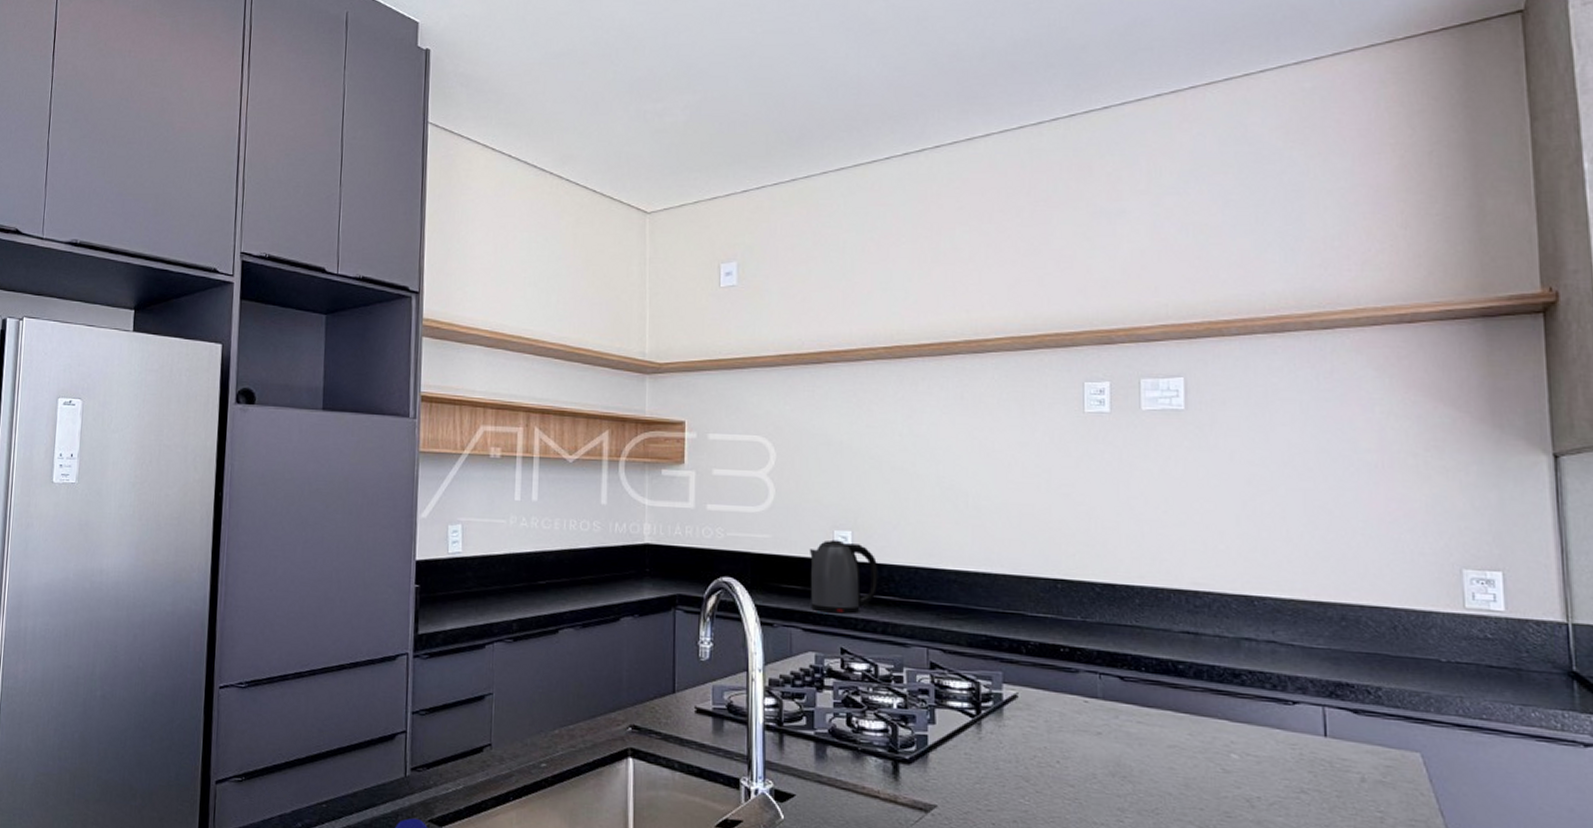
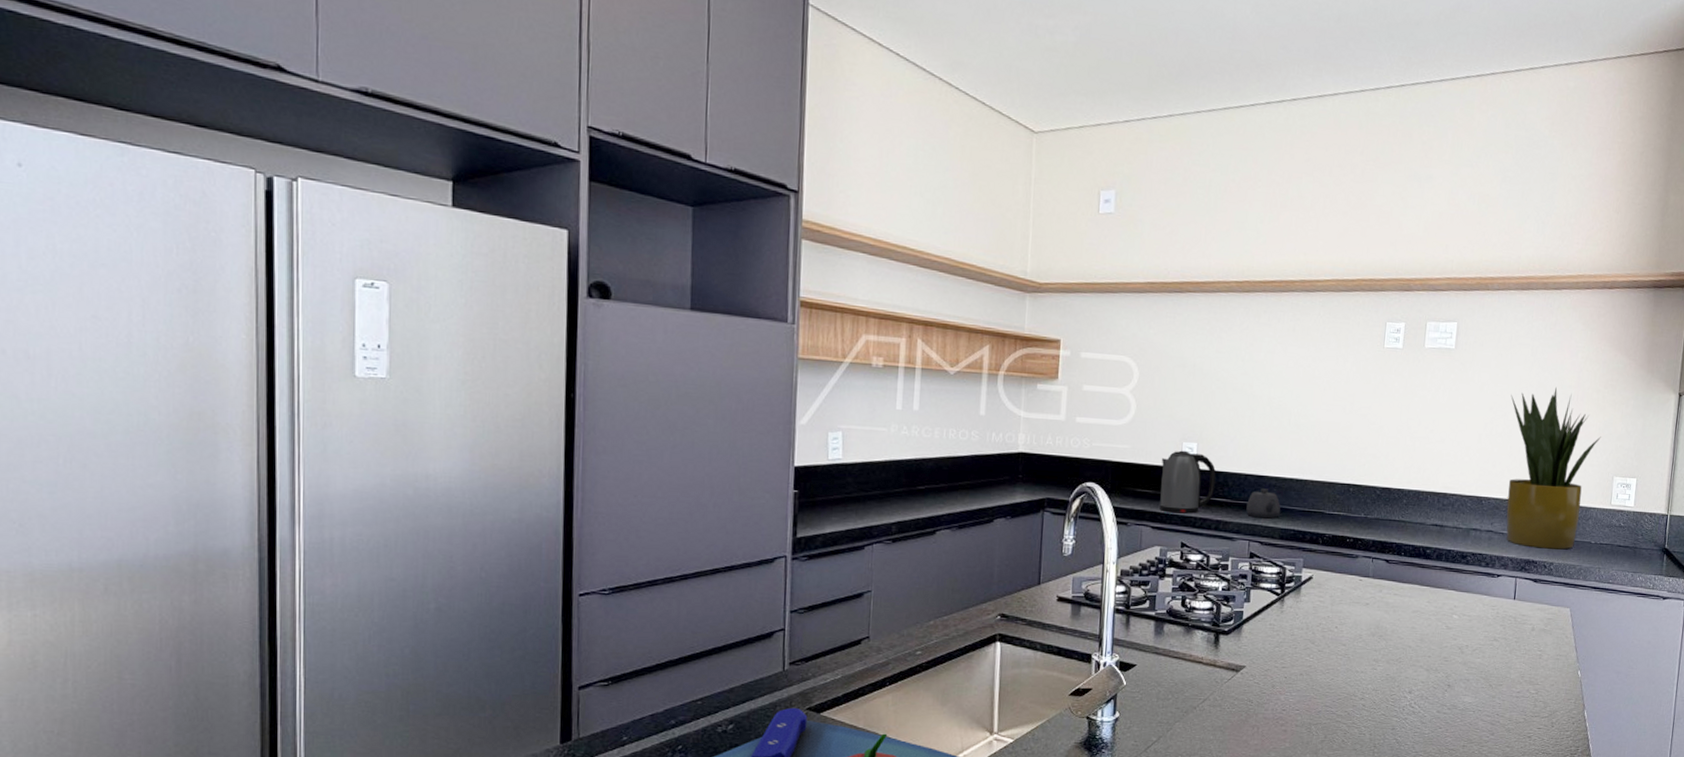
teapot: none [920,584,967,622] -> present [1246,488,1281,519]
planter: none [1277,451,1431,670] -> present [1506,387,1601,550]

